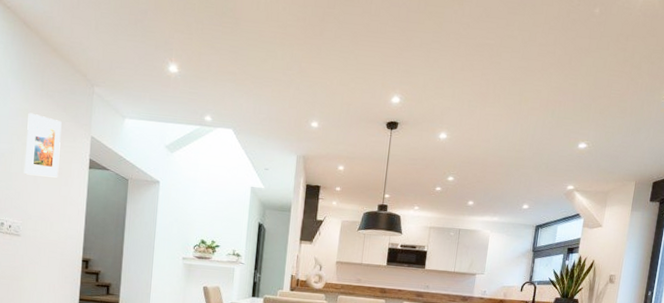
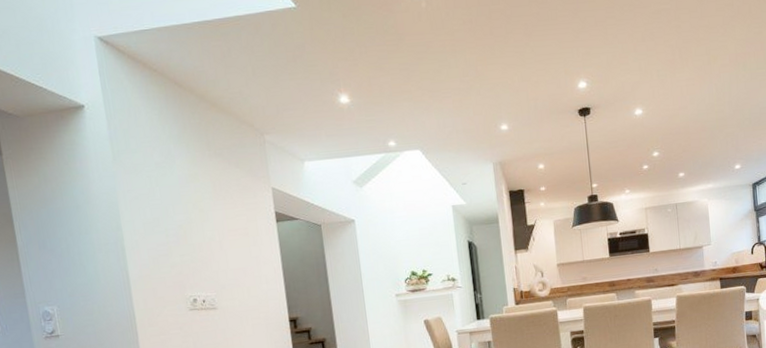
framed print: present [24,112,62,178] -> none [199,176,245,243]

